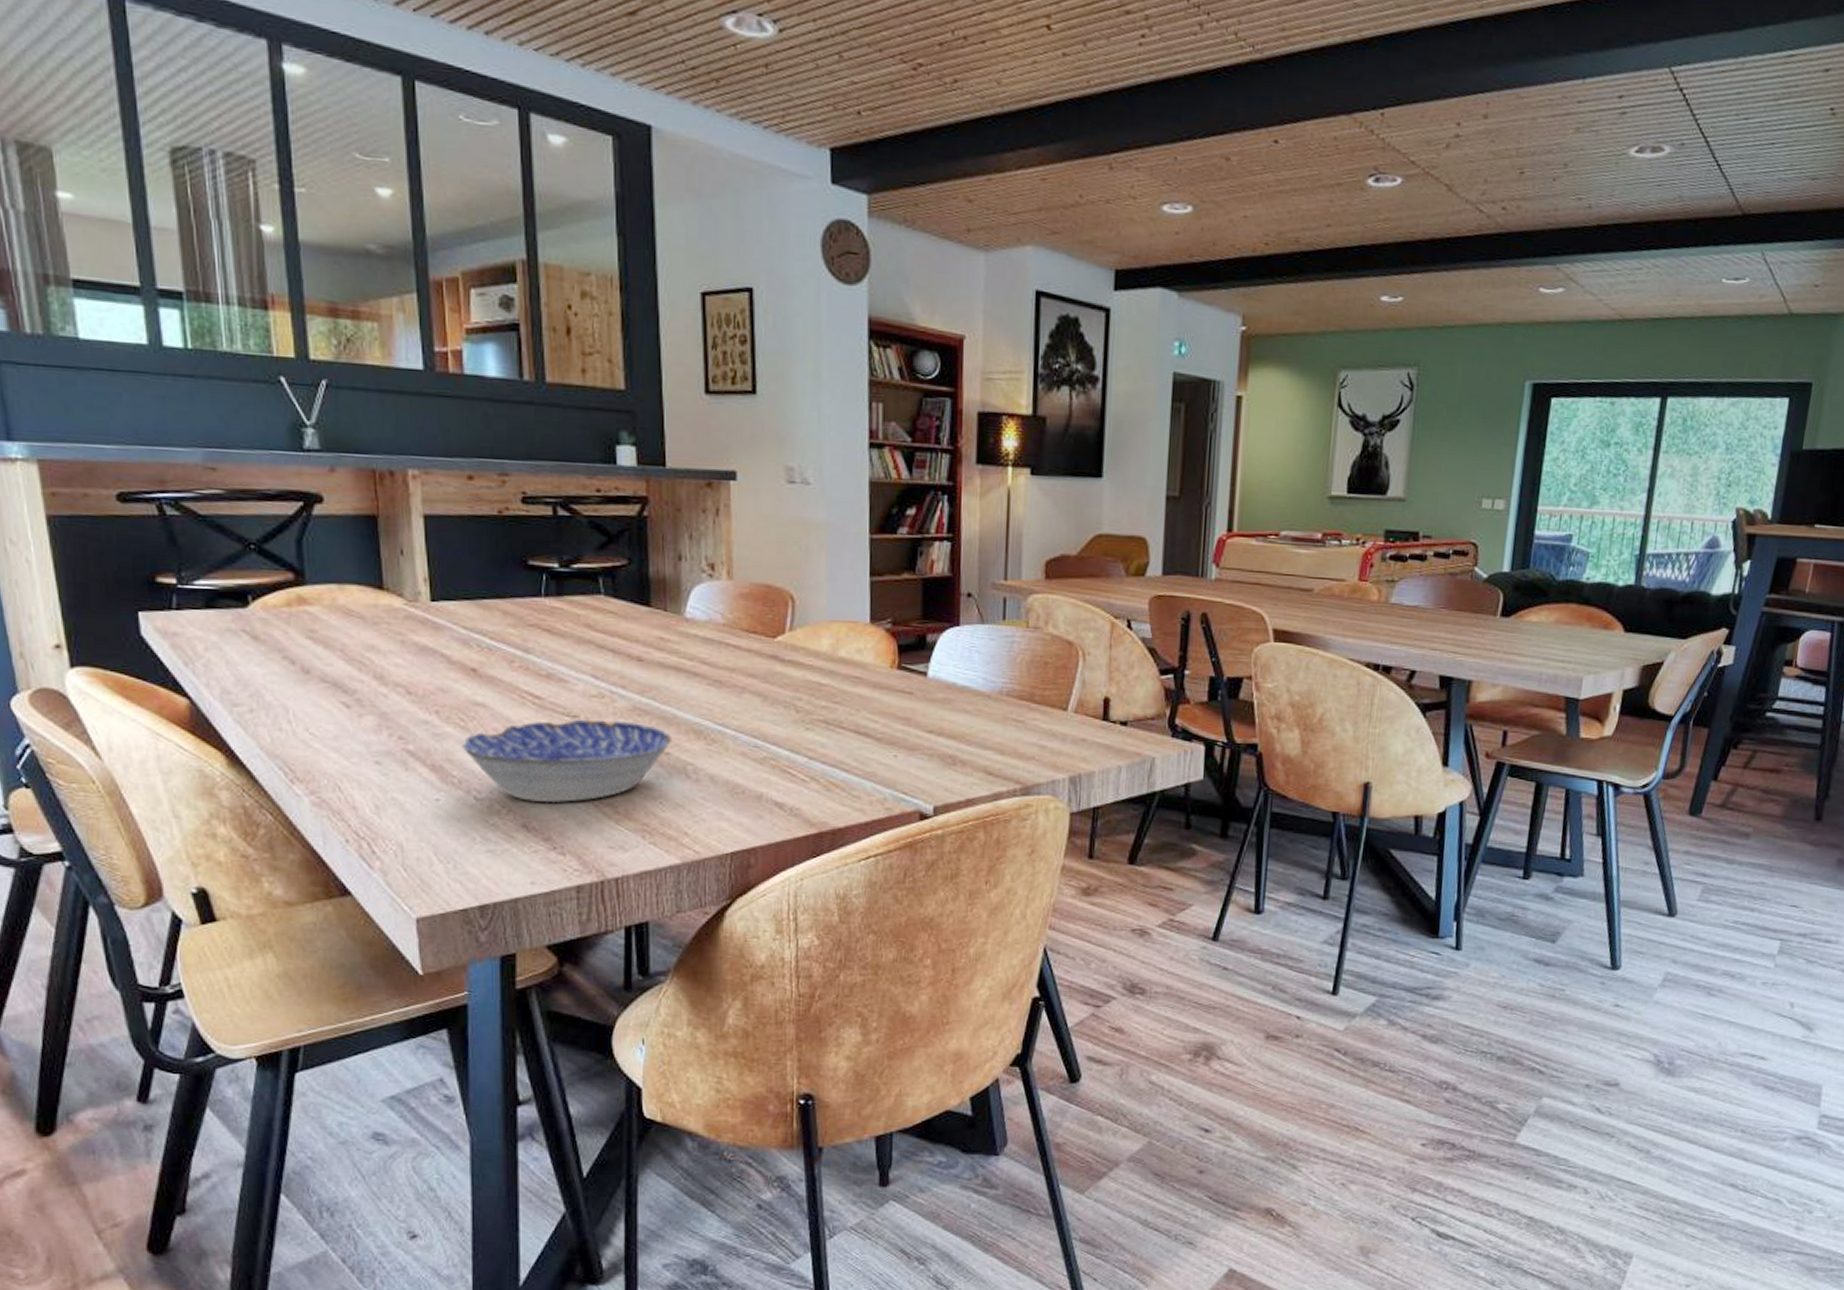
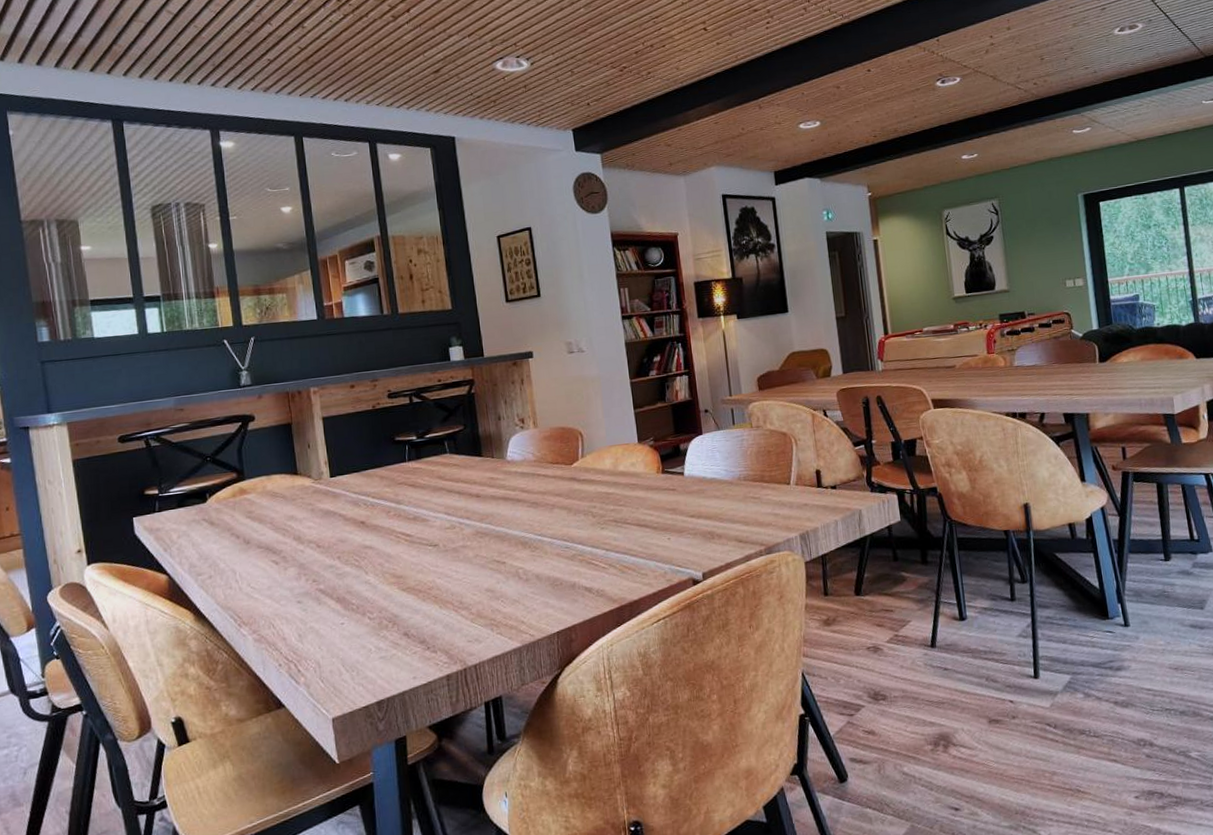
bowl: present [462,719,672,804] -> none [358,542,506,615]

